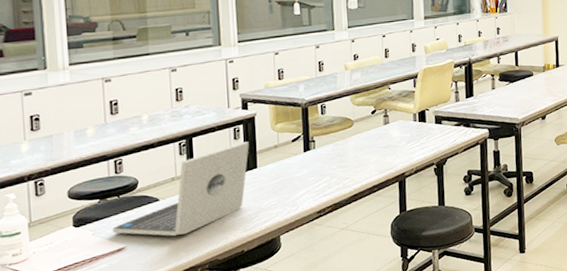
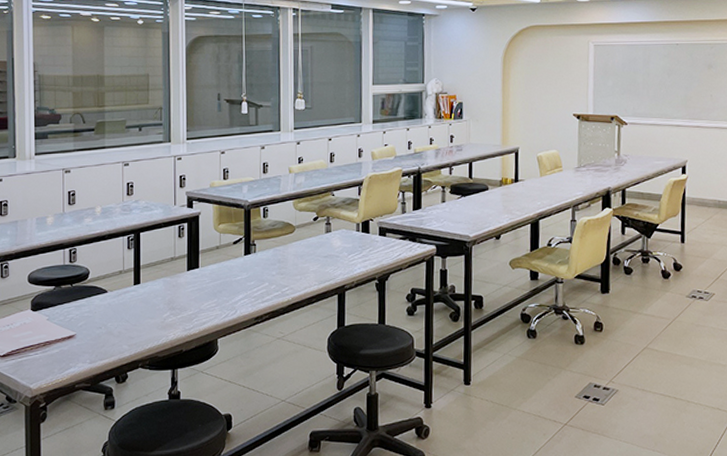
laptop: present [112,142,249,237] -> none [65,240,192,329]

